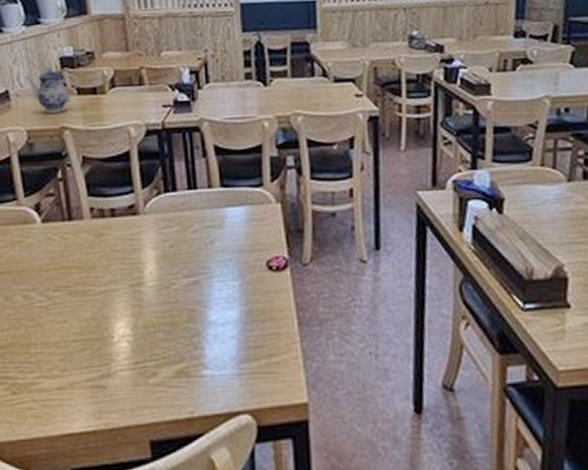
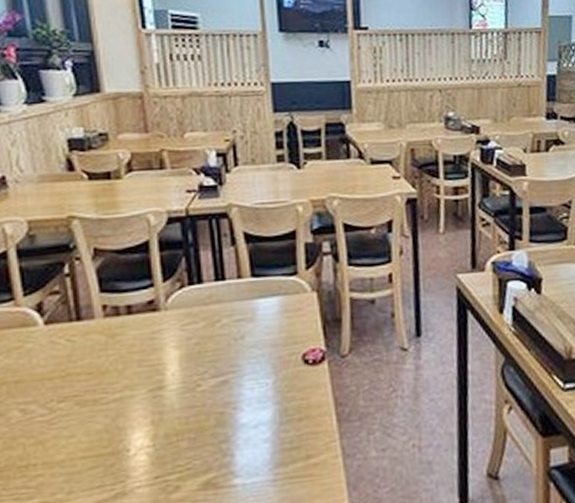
teapot: present [24,65,78,113] -> none [24,148,89,201]

